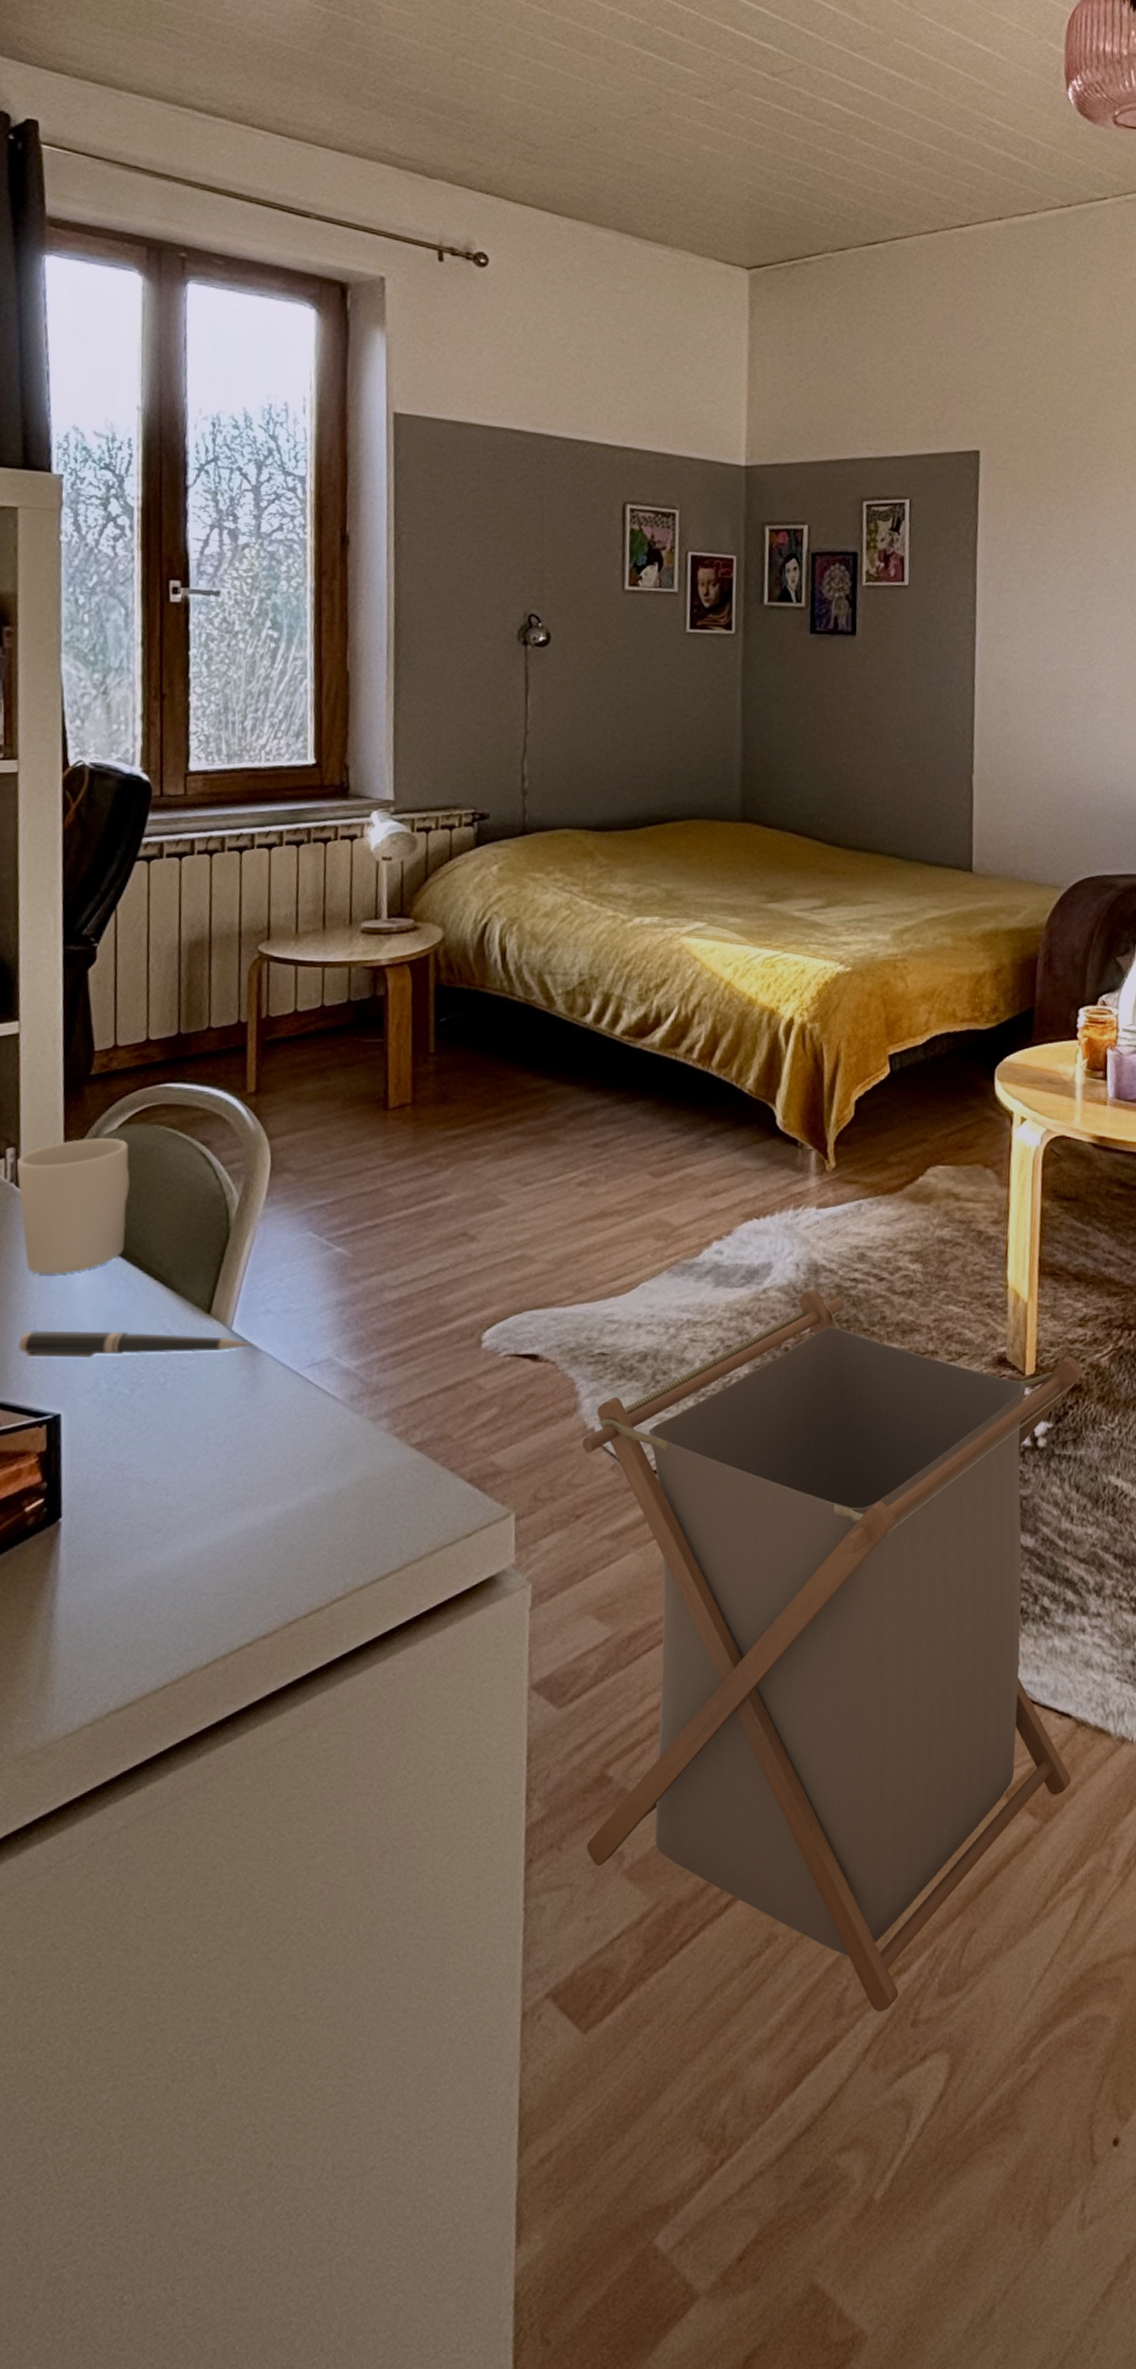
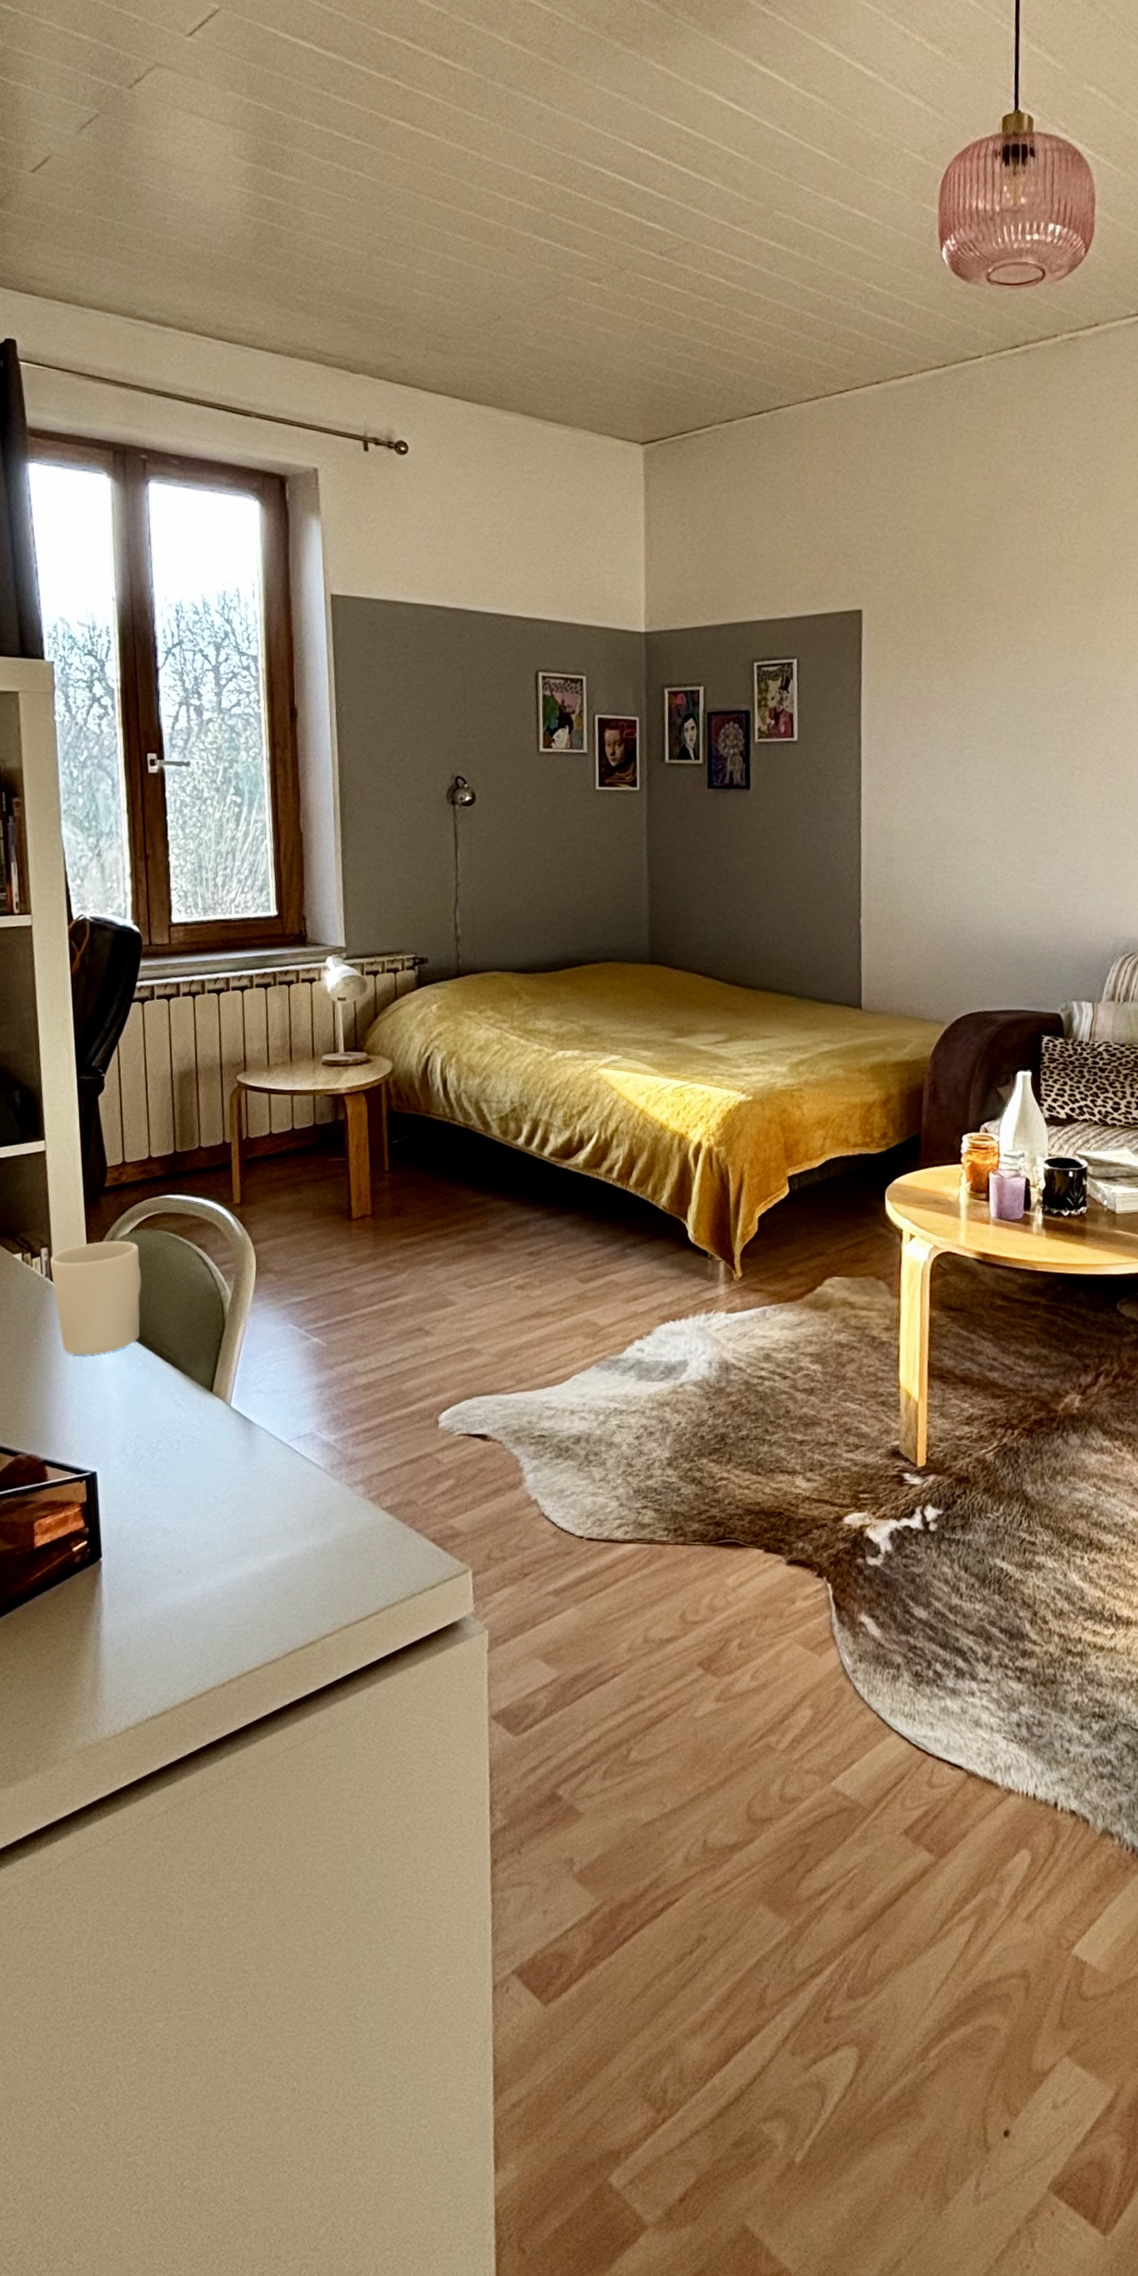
pen: present [18,1330,253,1358] -> none [60,1401,248,1426]
laundry basket: present [582,1290,1083,2012] -> none [527,1385,970,2008]

